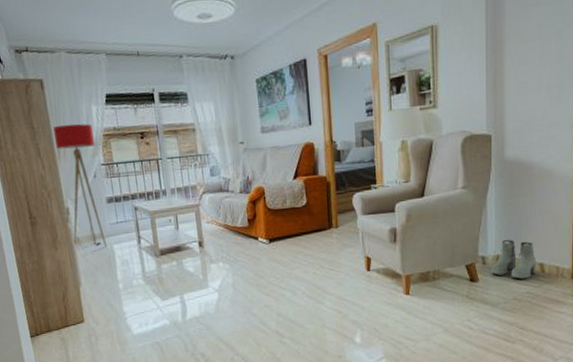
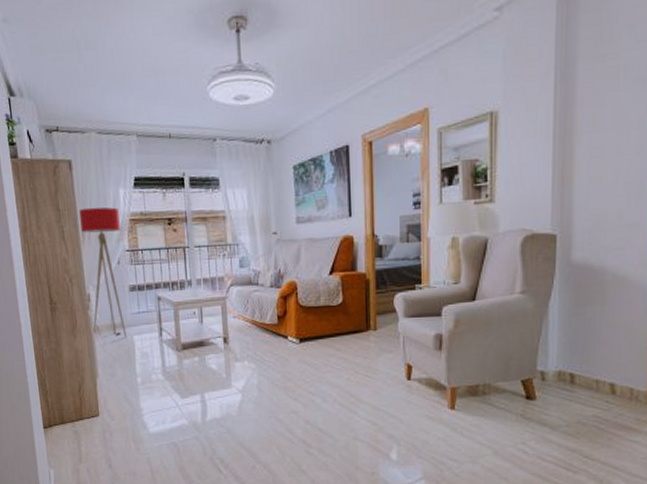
boots: present [491,240,536,280] -> none [551,354,605,401]

